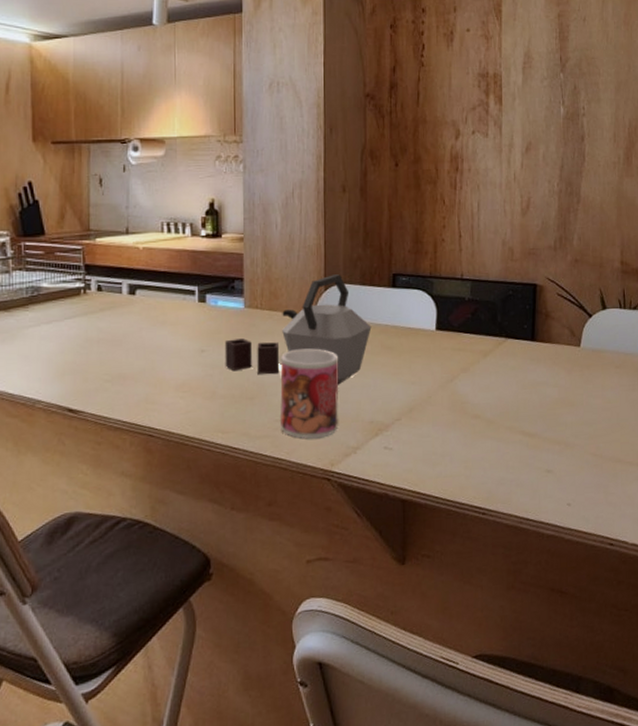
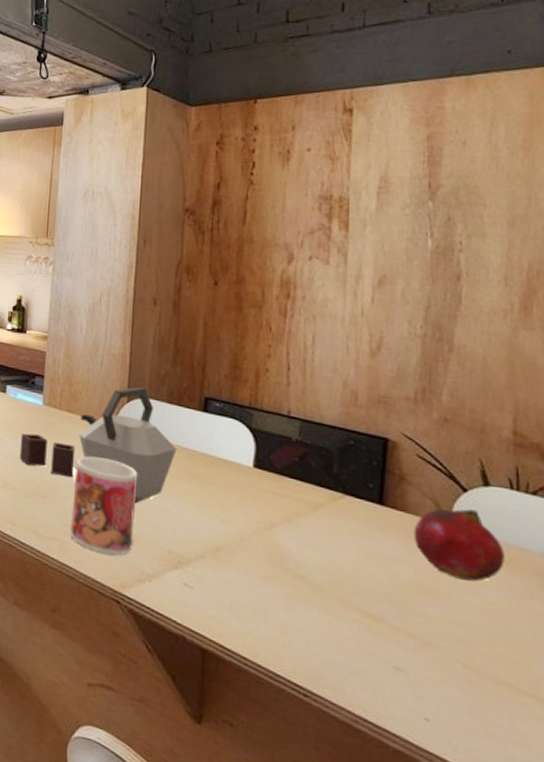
fruit: none [556,330,617,388] -> present [413,509,505,582]

